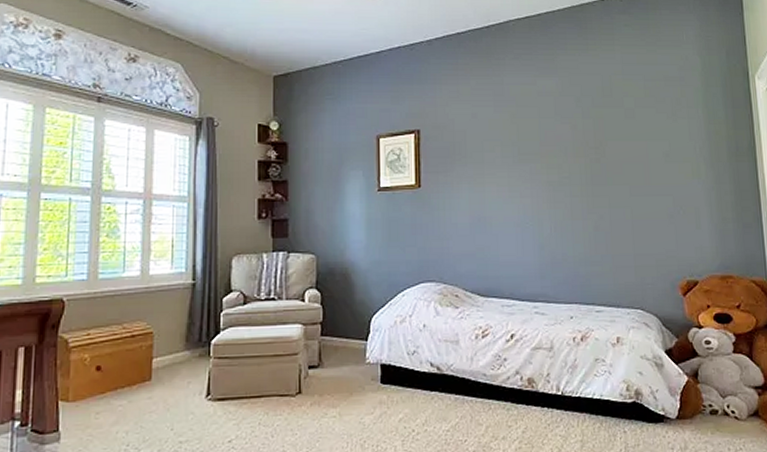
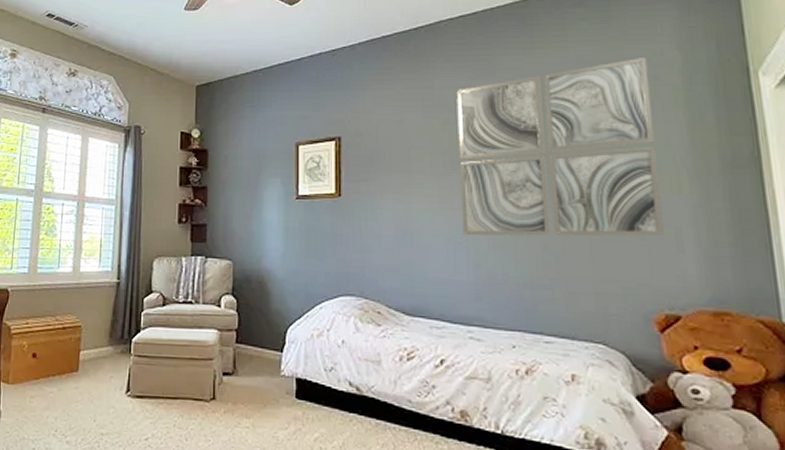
wall art: none [523,60,687,220] -> present [456,56,664,237]

